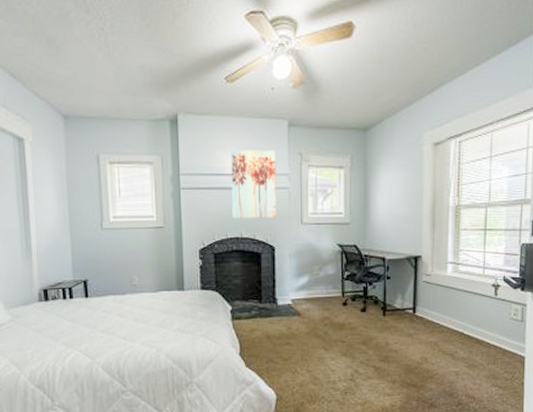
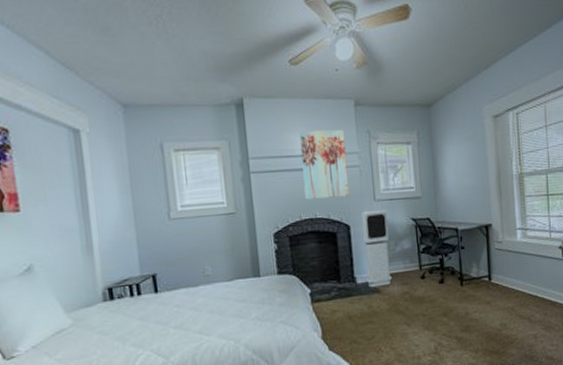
air purifier: none [286,233,314,310] -> present [360,209,393,288]

